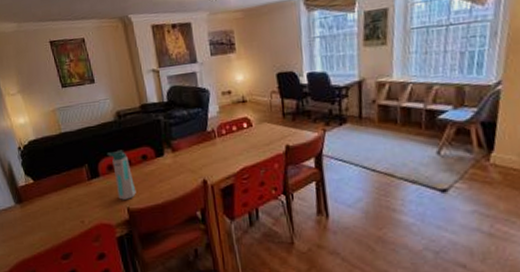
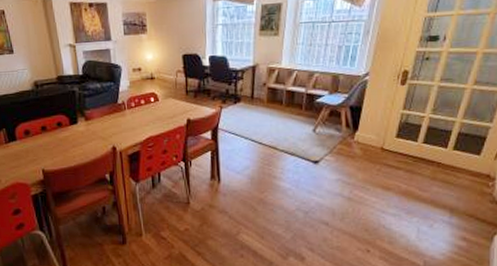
water bottle: present [107,150,136,200] -> none [24,117,51,162]

